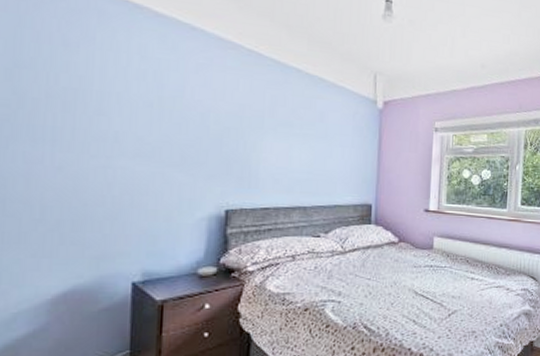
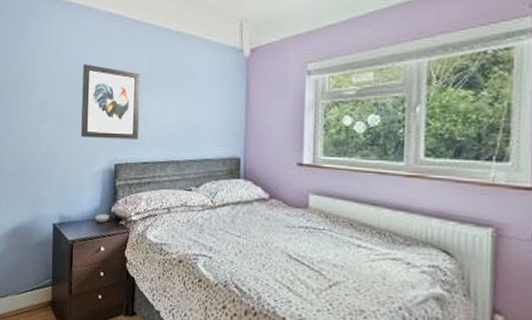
wall art: none [177,91,262,183] -> present [81,64,141,140]

